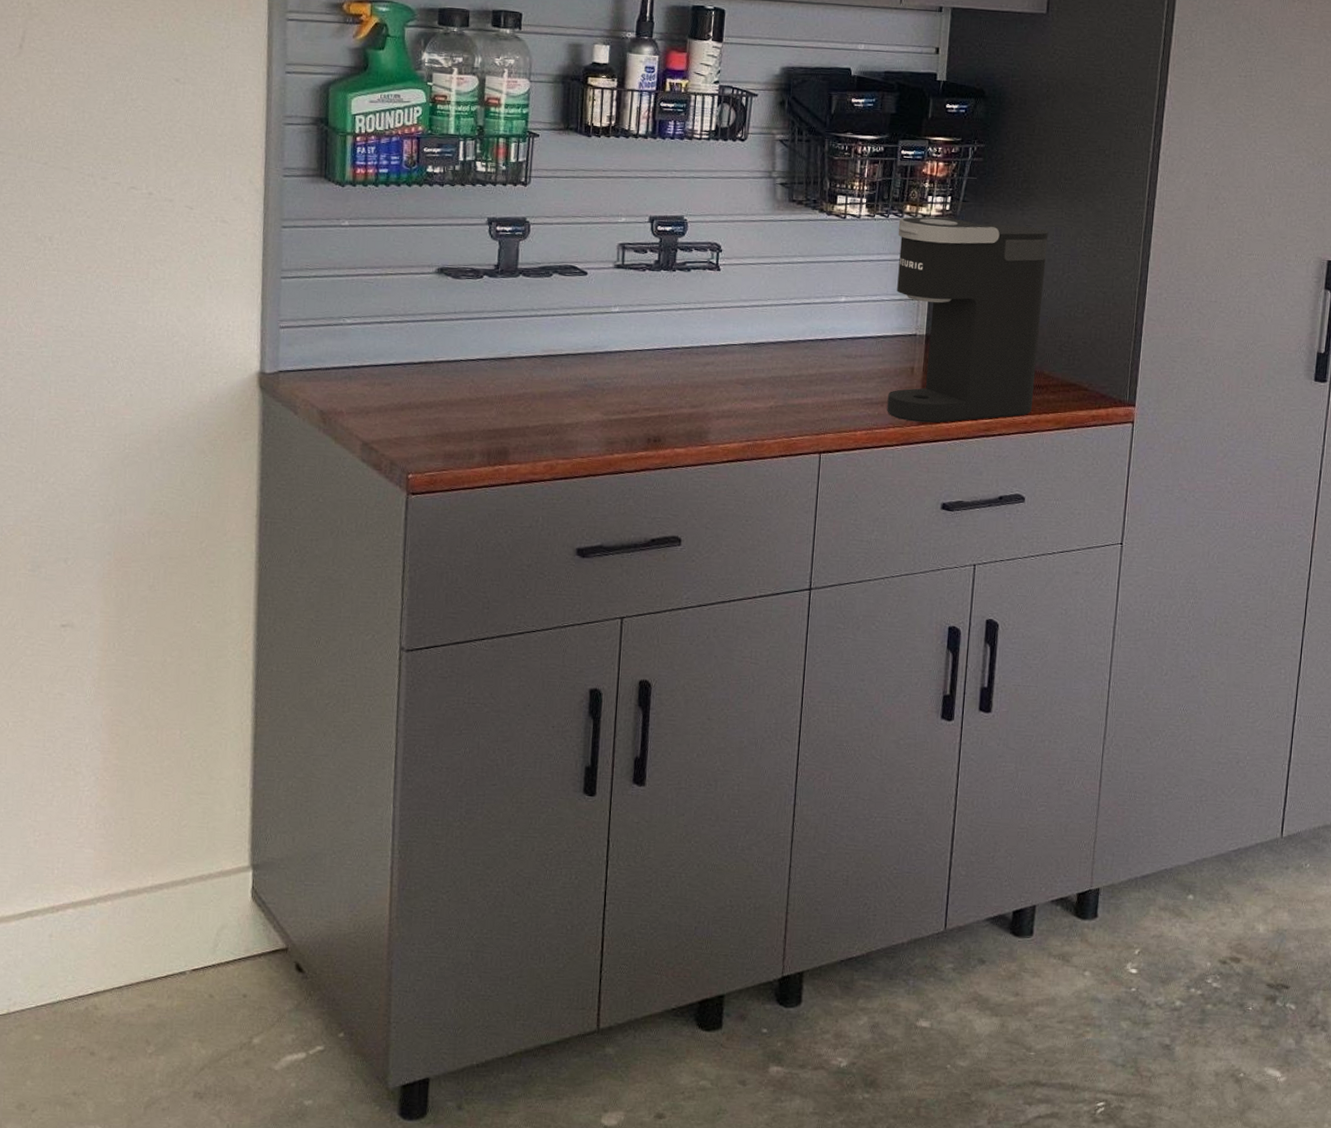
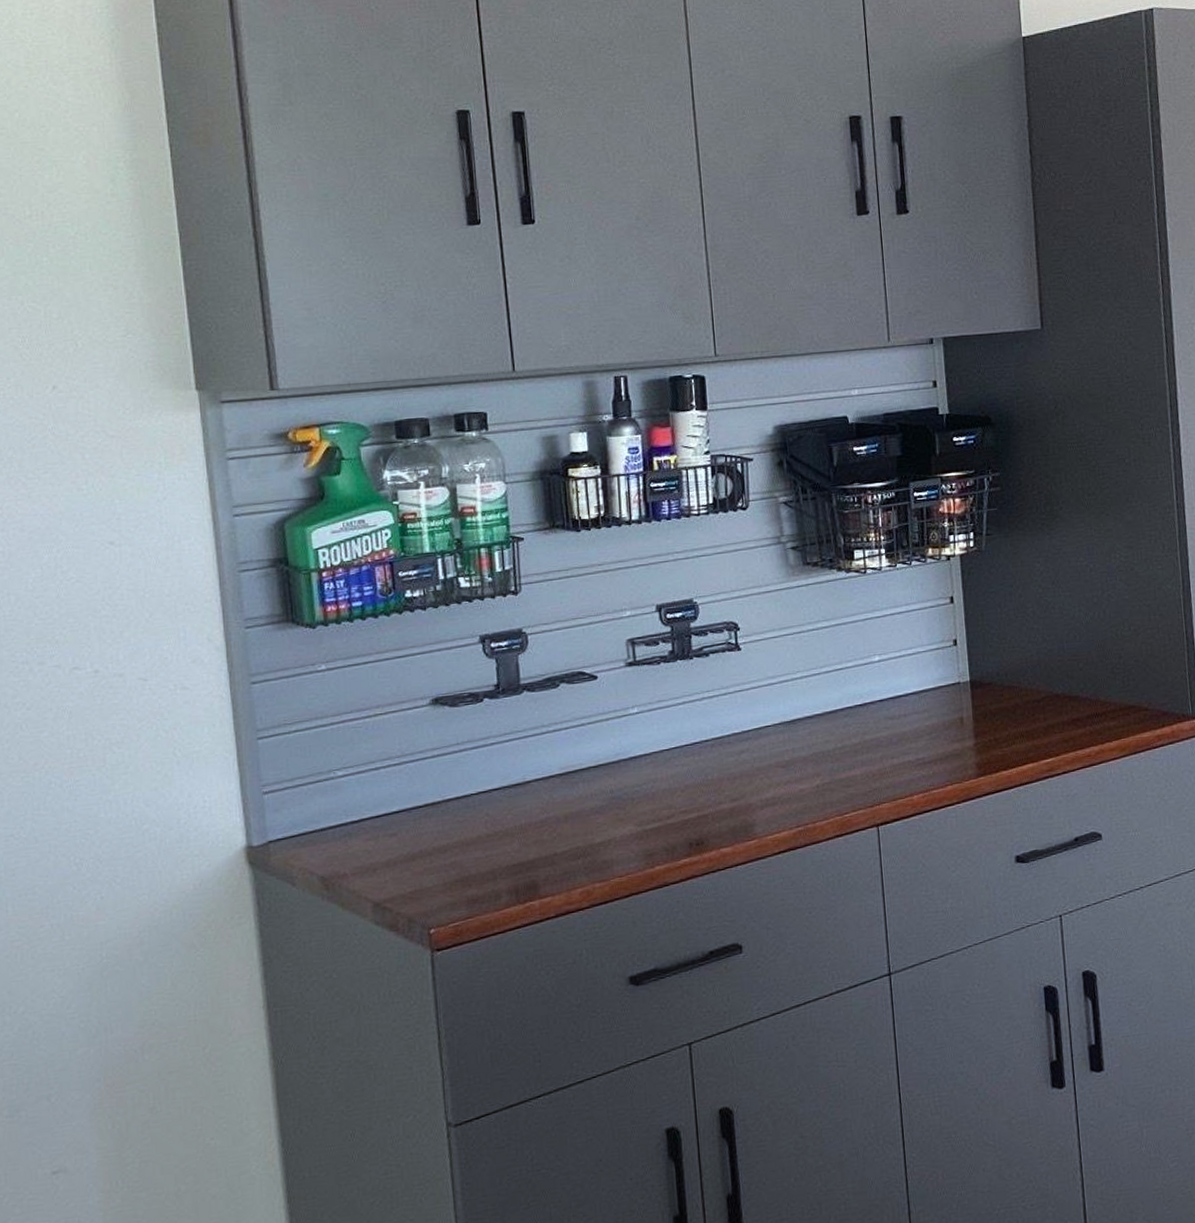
coffee maker: present [887,216,1049,423] -> none [923,550,1094,775]

